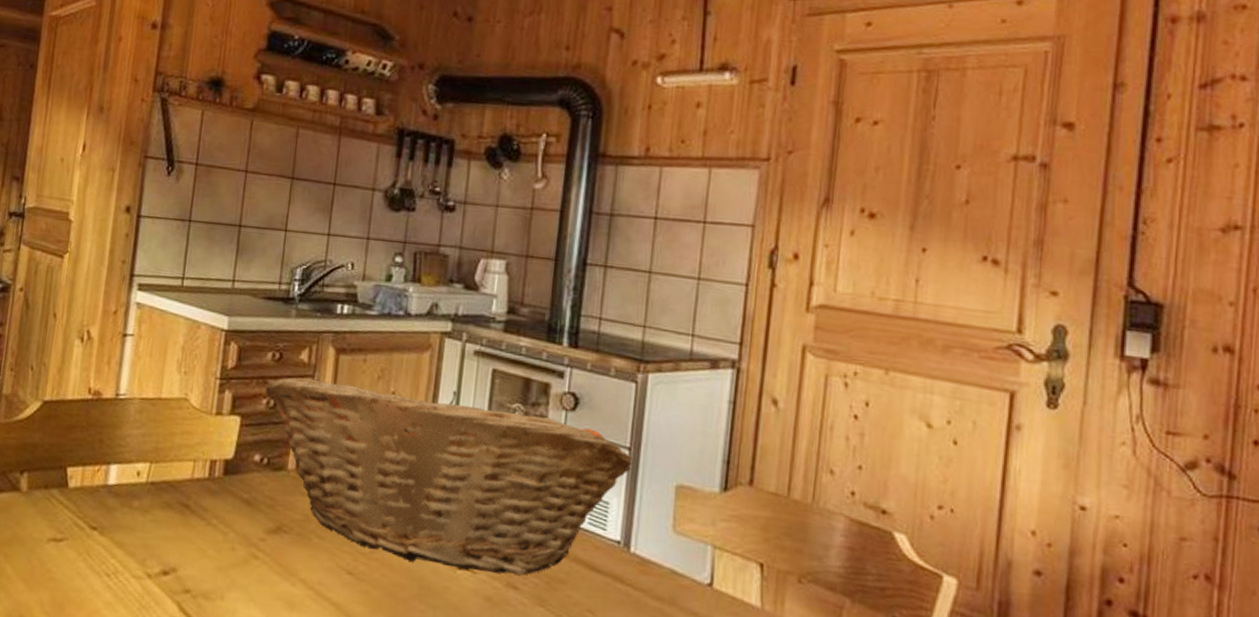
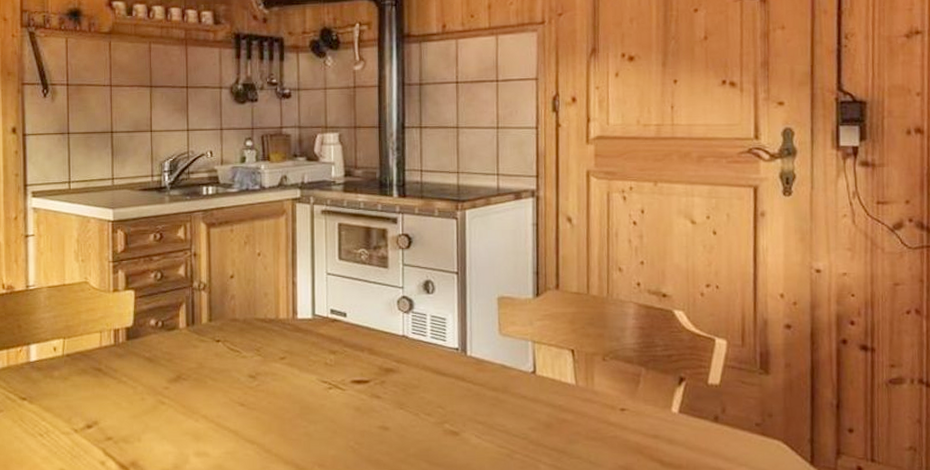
fruit basket: present [265,377,632,576] -> none [152,244,460,388]

